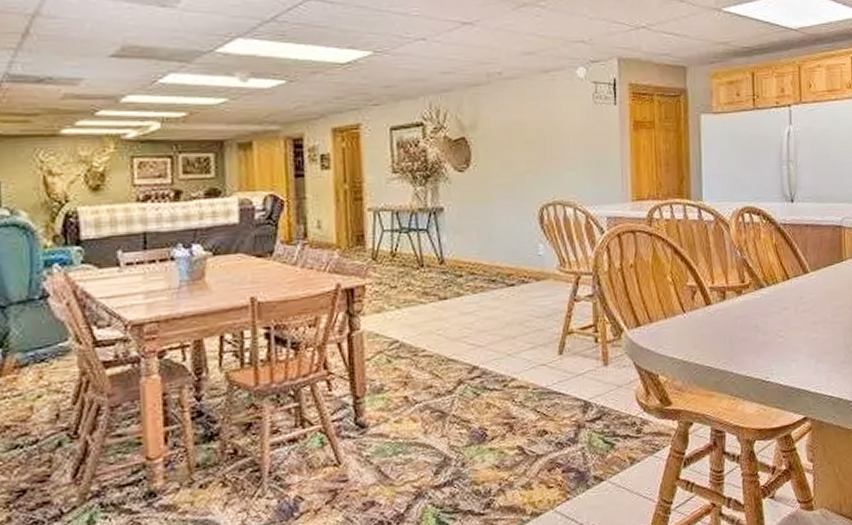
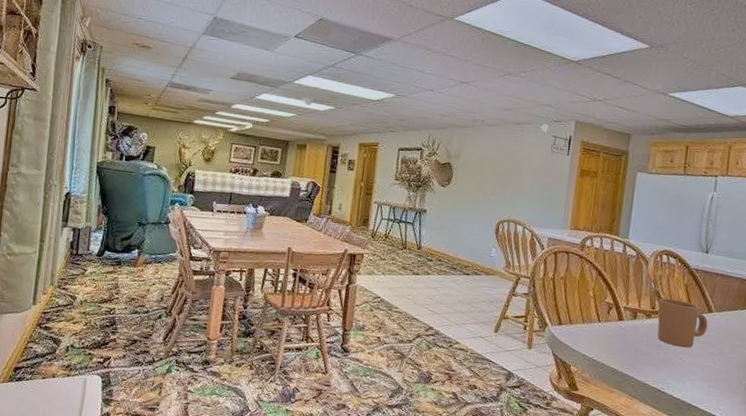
mug: none [747,265,805,323] -> present [657,298,708,348]

